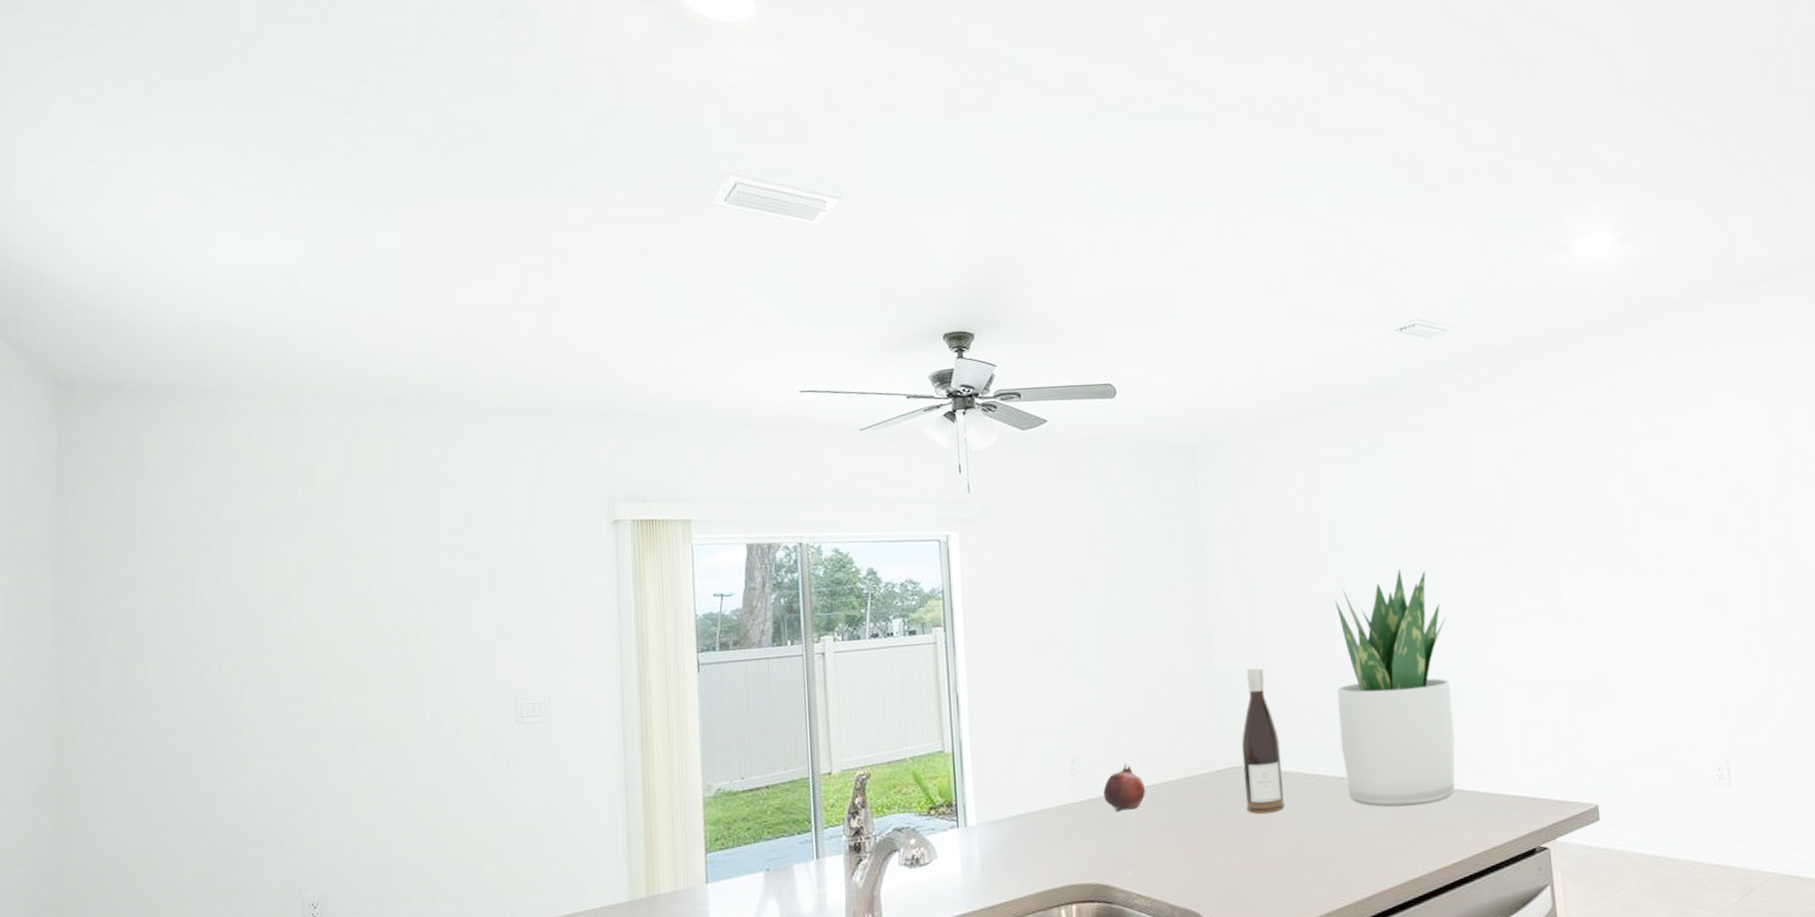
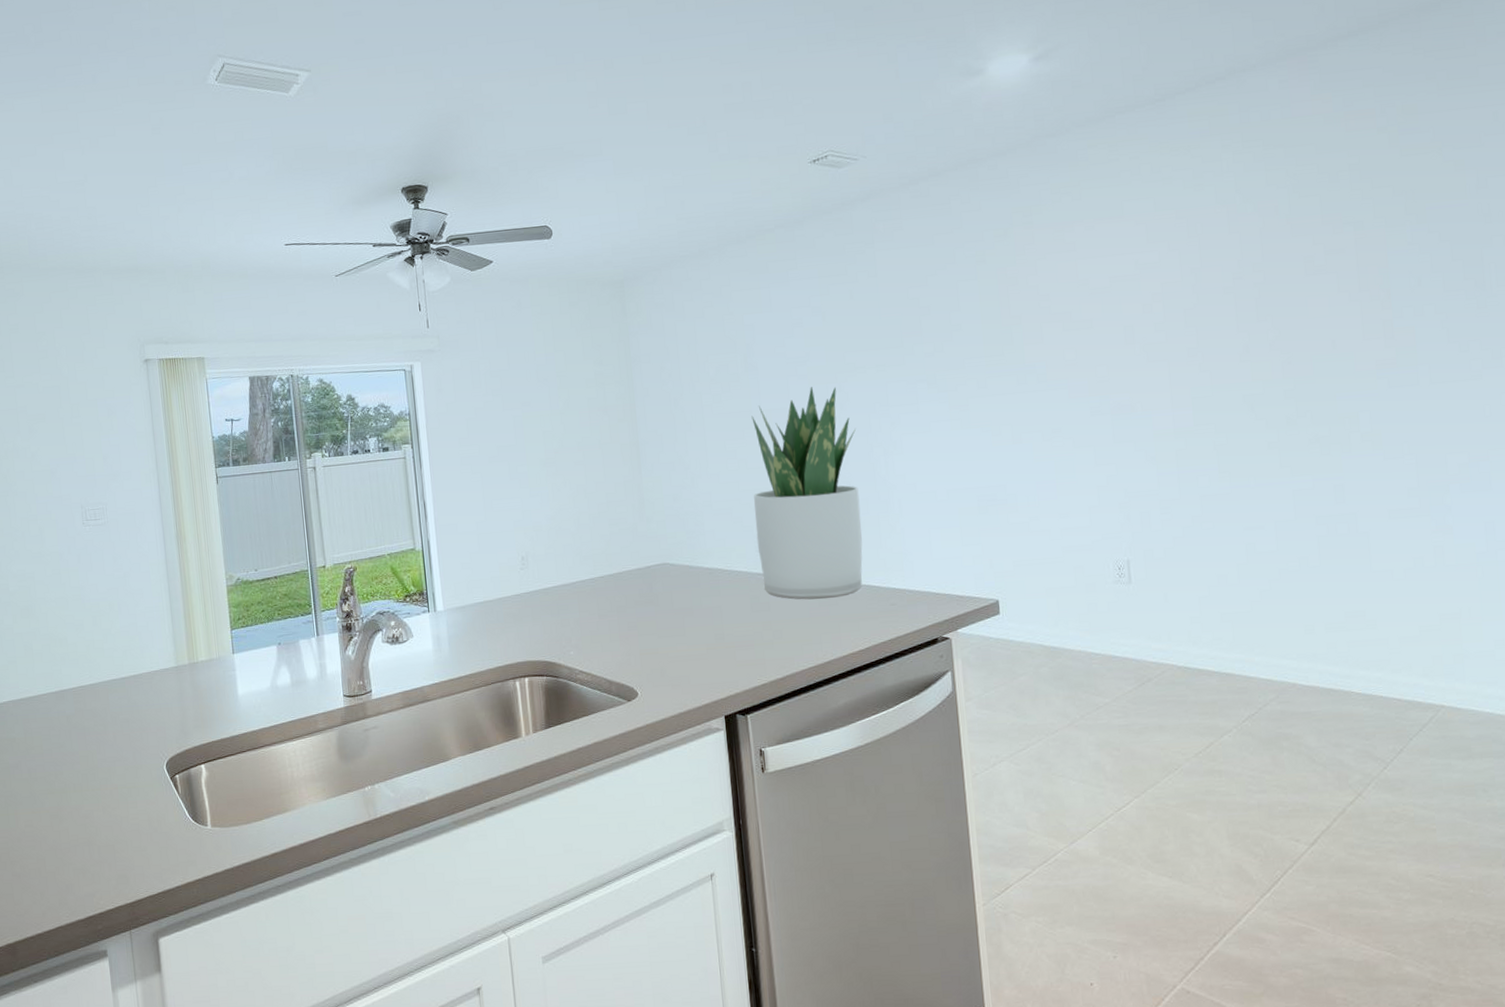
fruit: present [1103,763,1146,812] -> none [549,559,586,601]
bottle: present [1241,667,1284,815] -> none [668,476,707,605]

